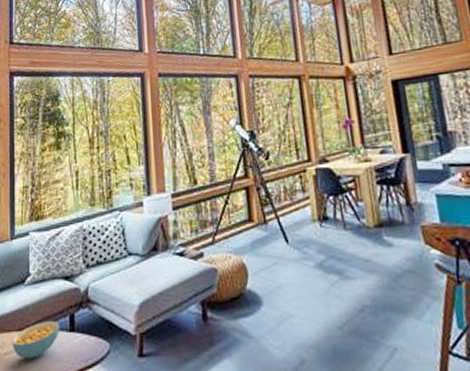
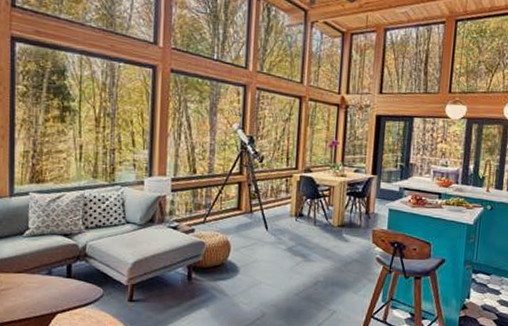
cereal bowl: present [12,320,60,359] -> none [10,267,57,296]

